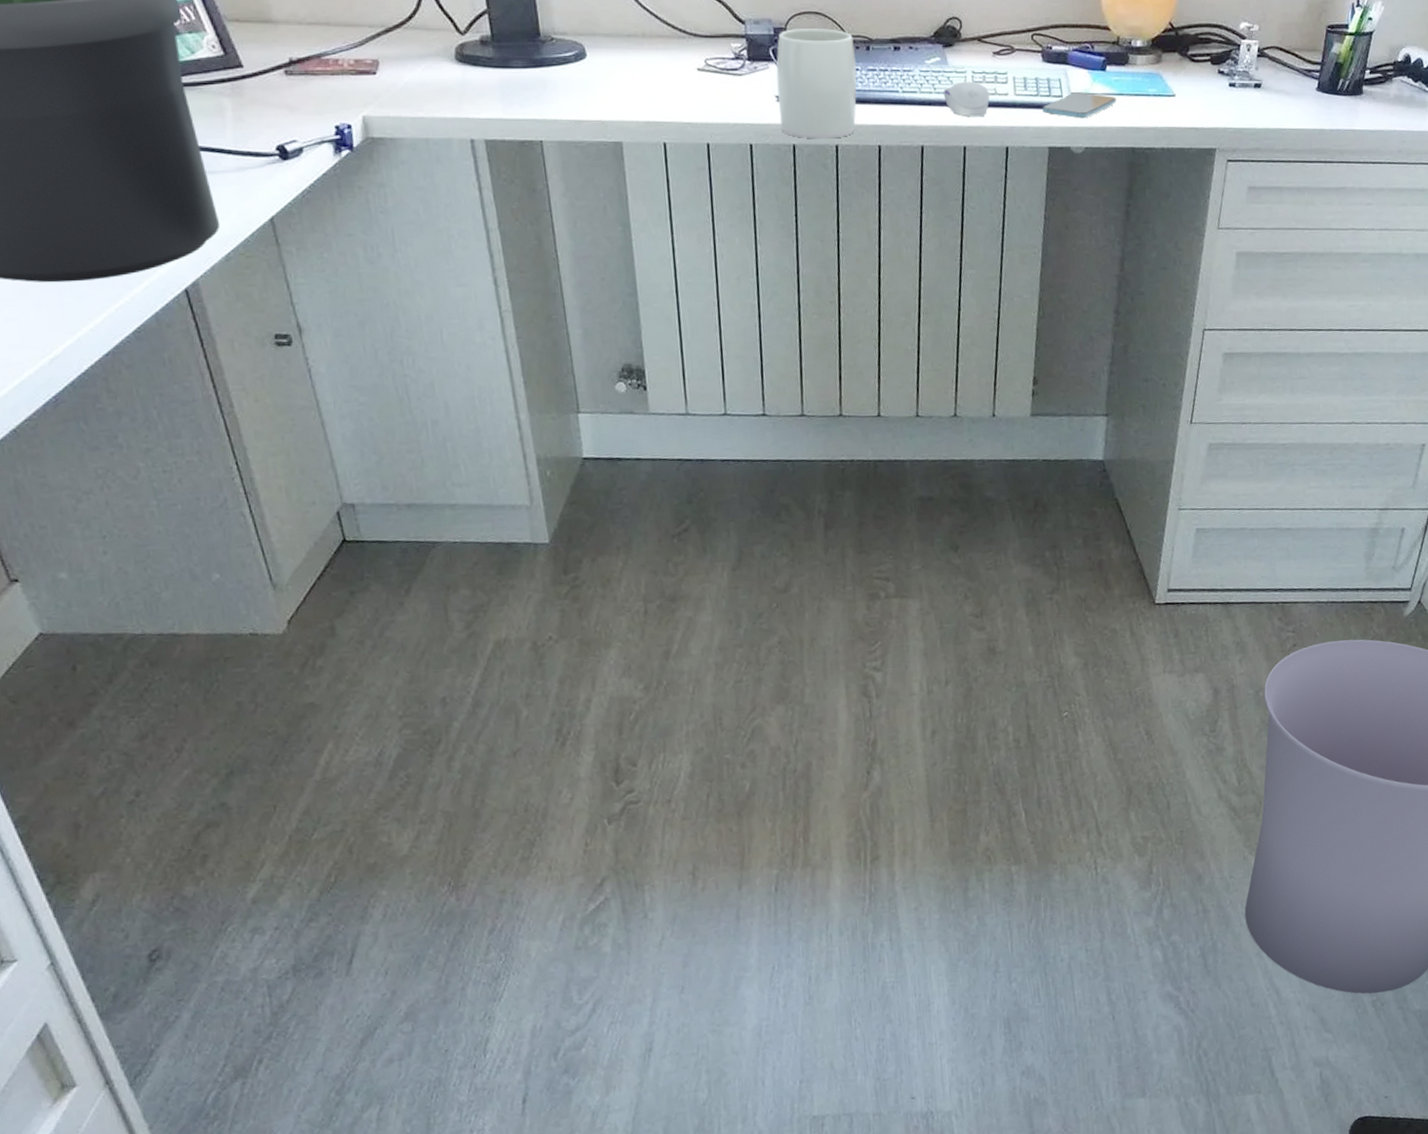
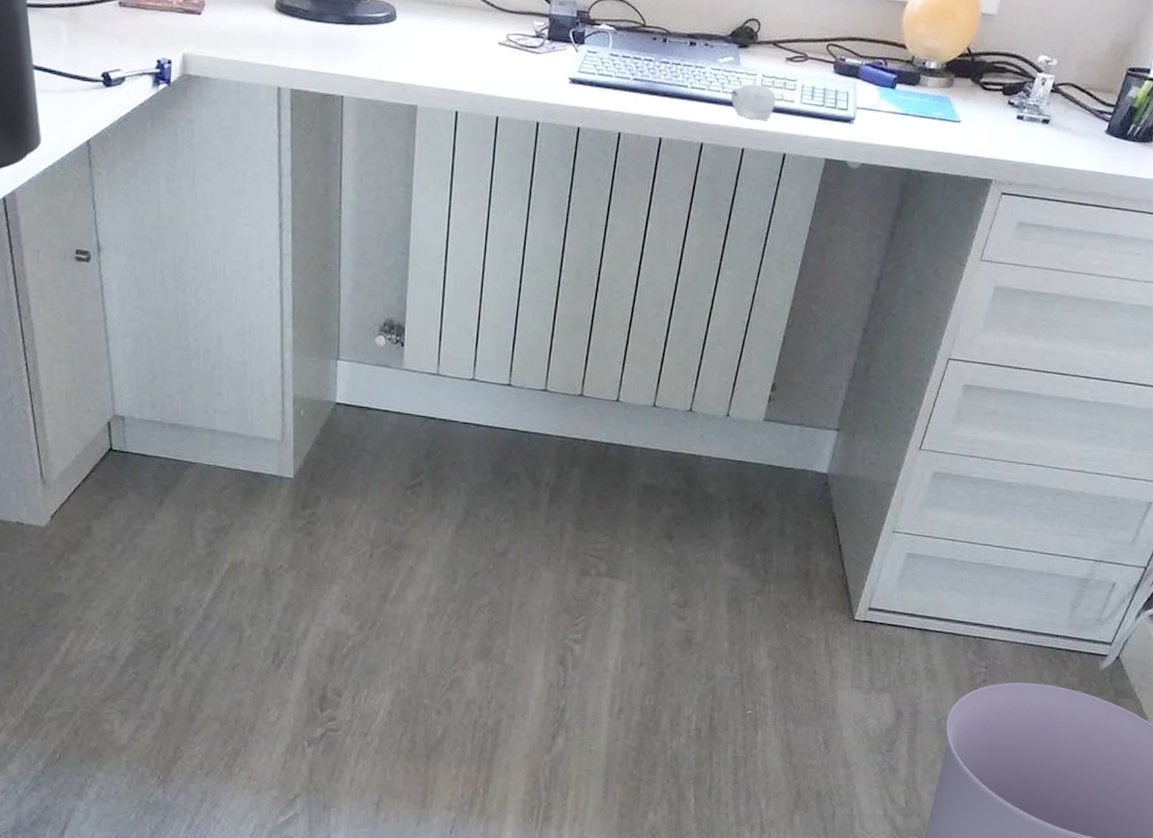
mug: present [776,29,857,139] -> none [569,13,652,126]
smartphone: present [1042,92,1116,119] -> none [825,107,901,135]

